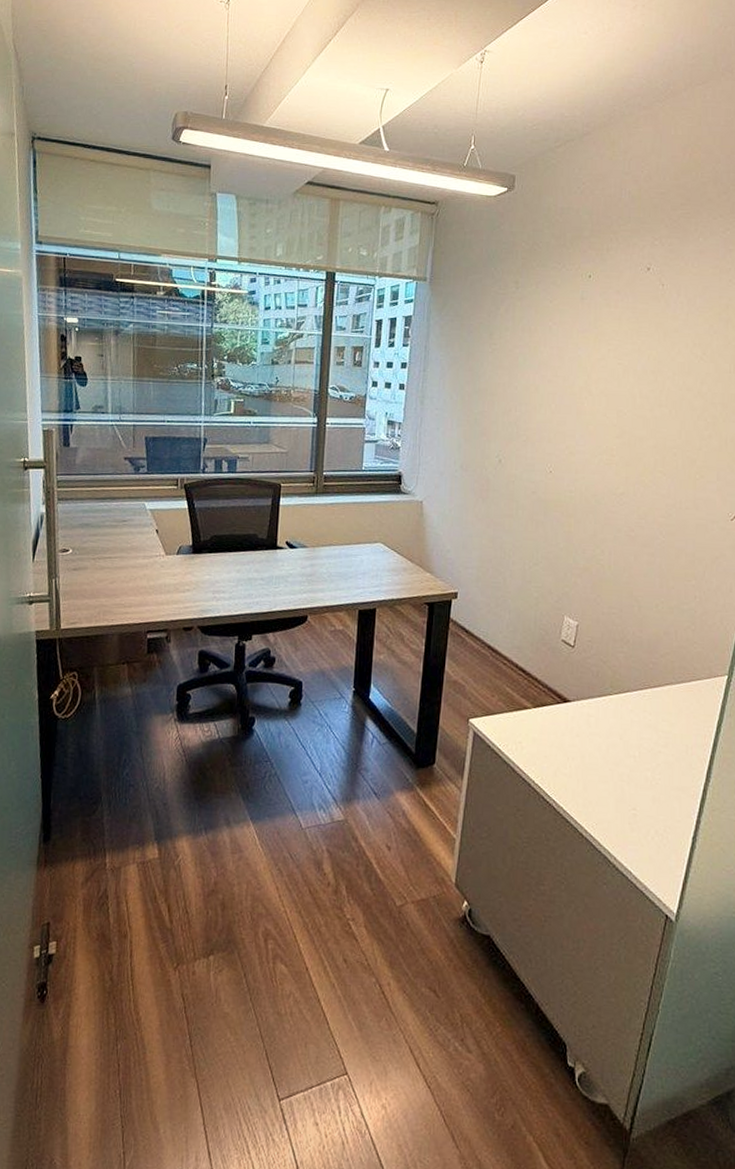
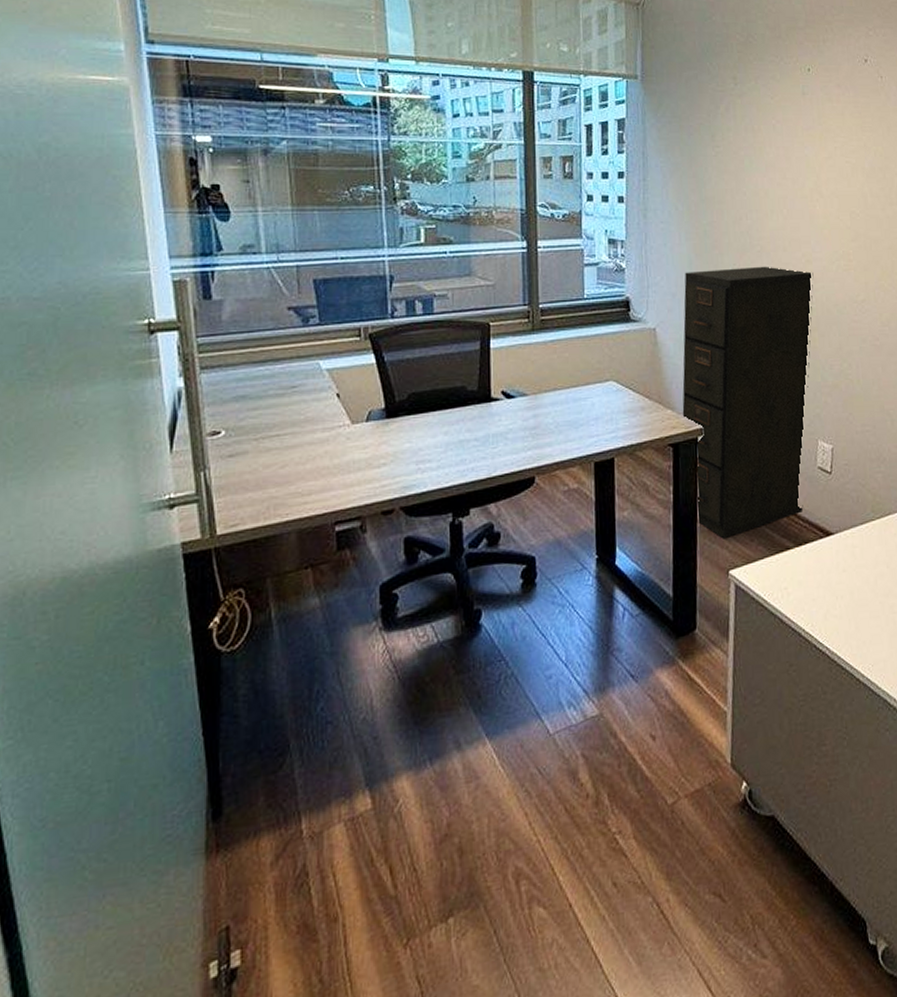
filing cabinet: none [440,454,575,691] -> present [682,266,814,539]

